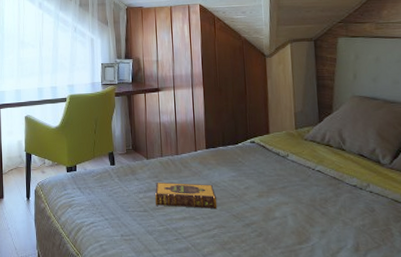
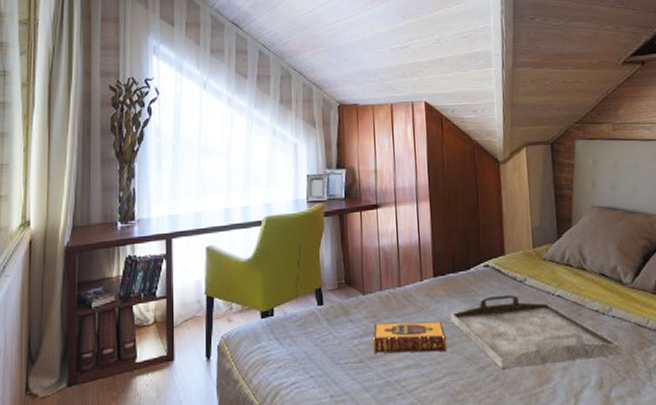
serving tray: none [220,166,377,227] -> present [450,294,621,369]

